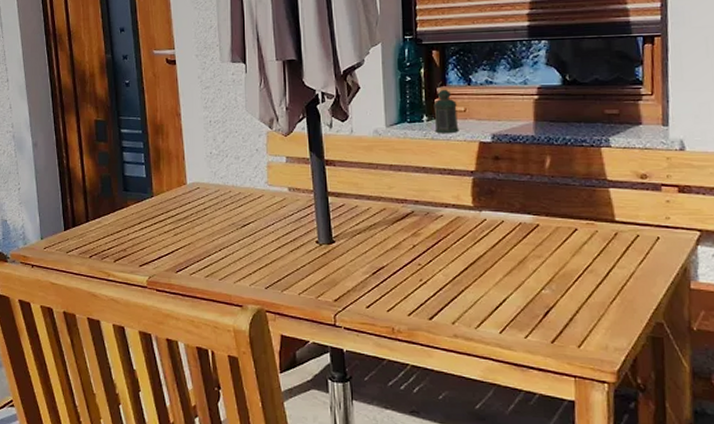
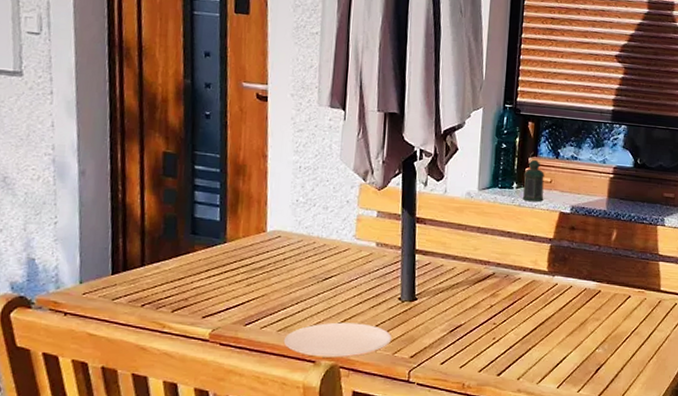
plate: none [211,267,314,302] -> present [283,322,392,358]

